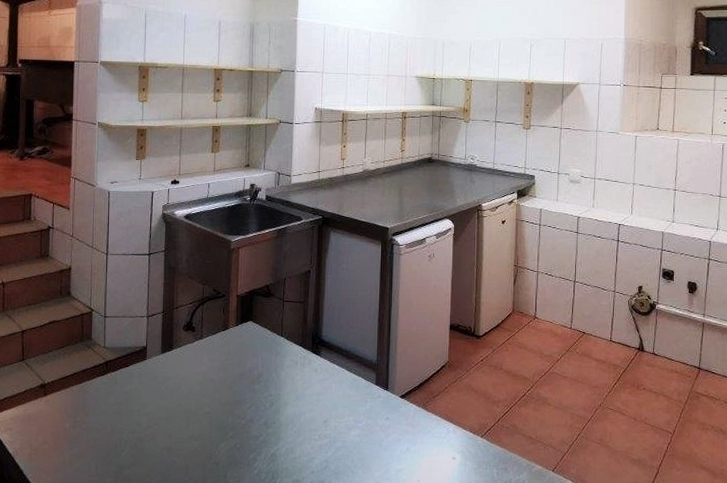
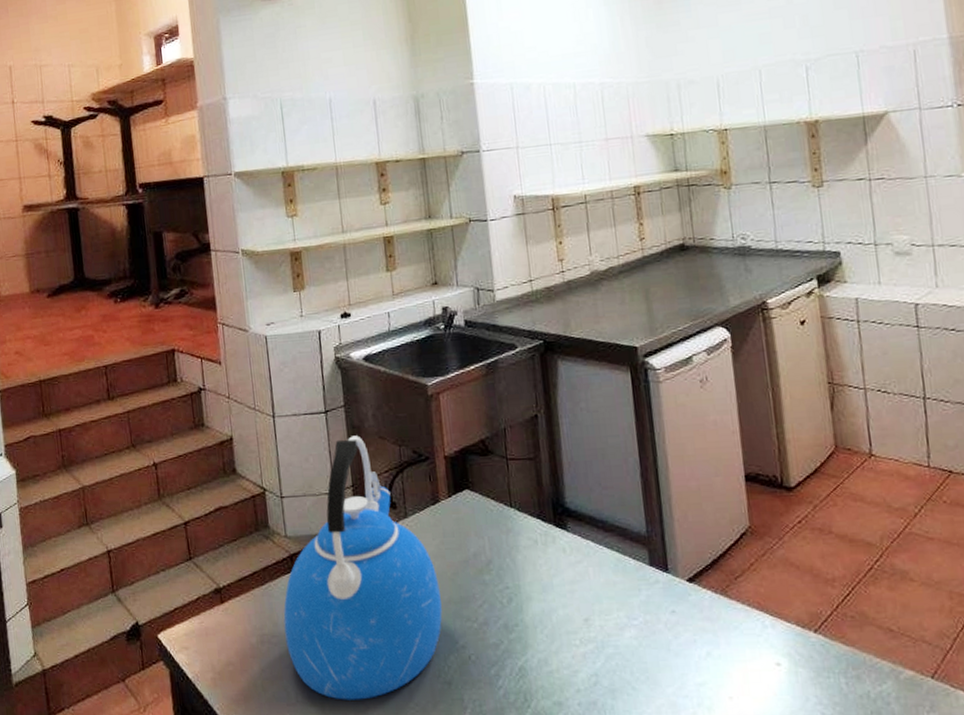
kettle: none [94,274,220,474] -> present [283,435,442,700]

